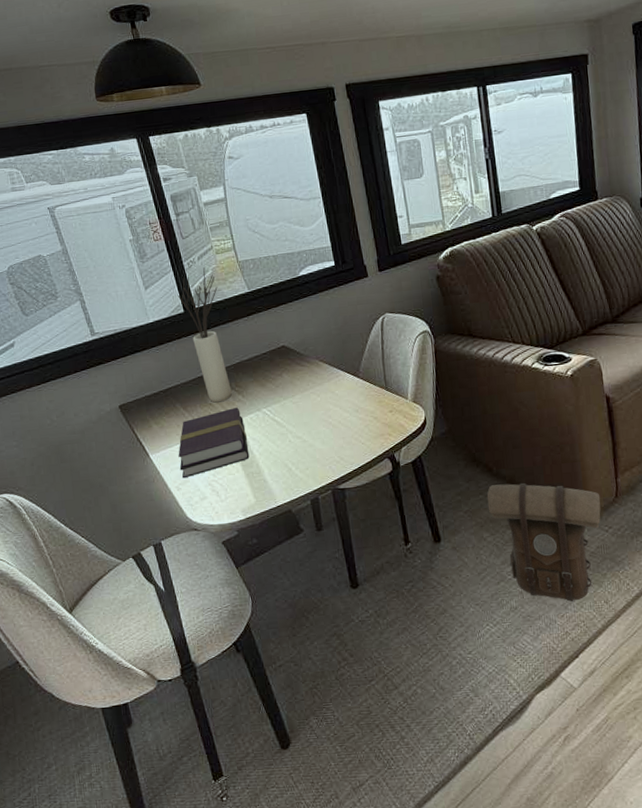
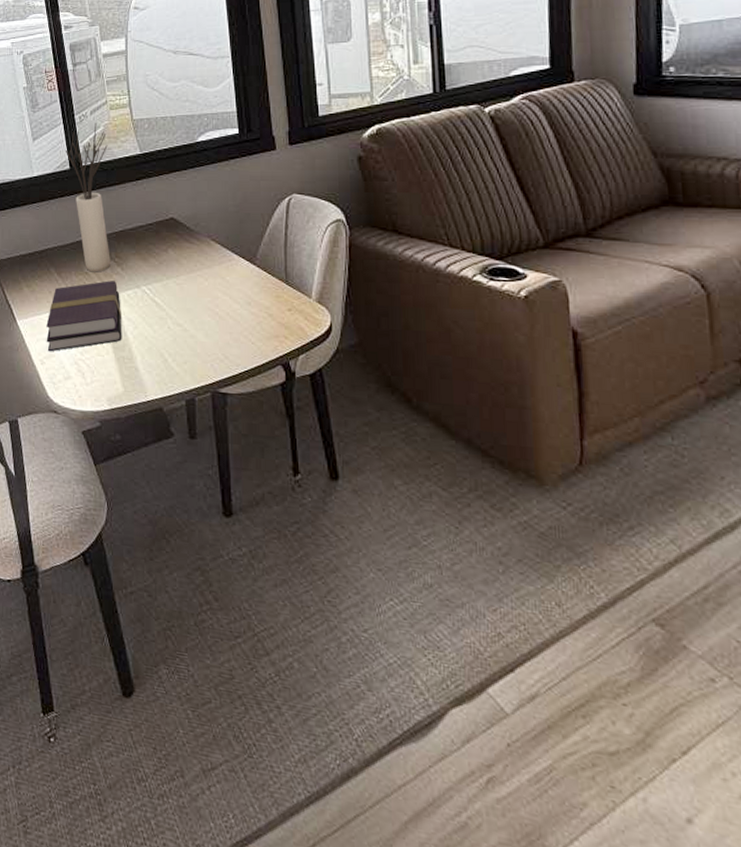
backpack: present [486,482,601,602] -> none [402,420,558,594]

